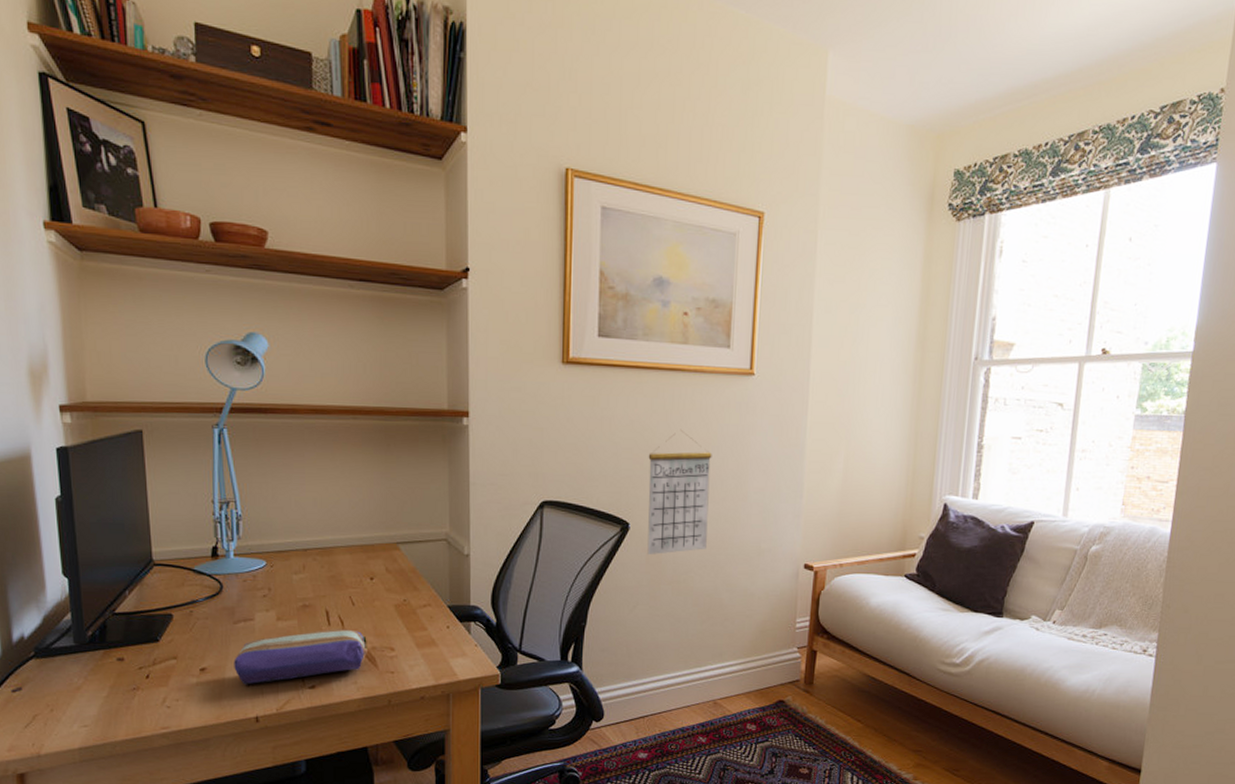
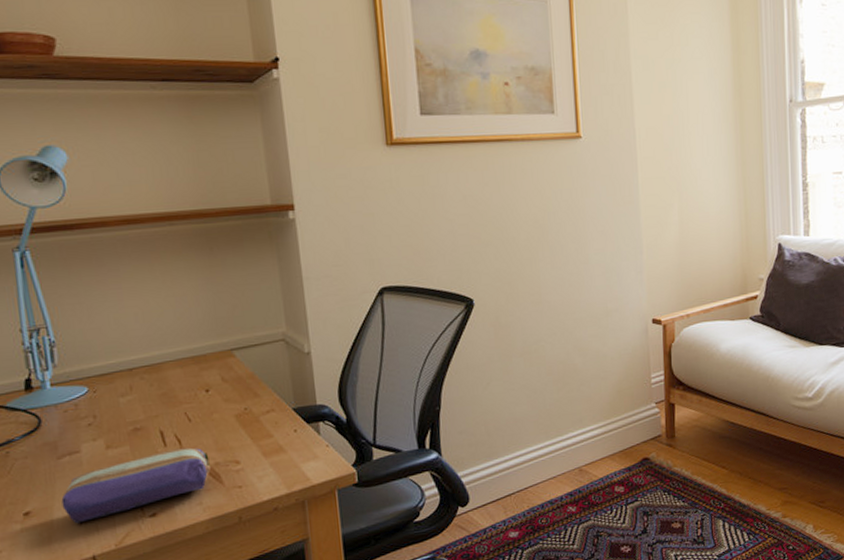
calendar: present [647,429,712,555] -> none [485,199,554,330]

